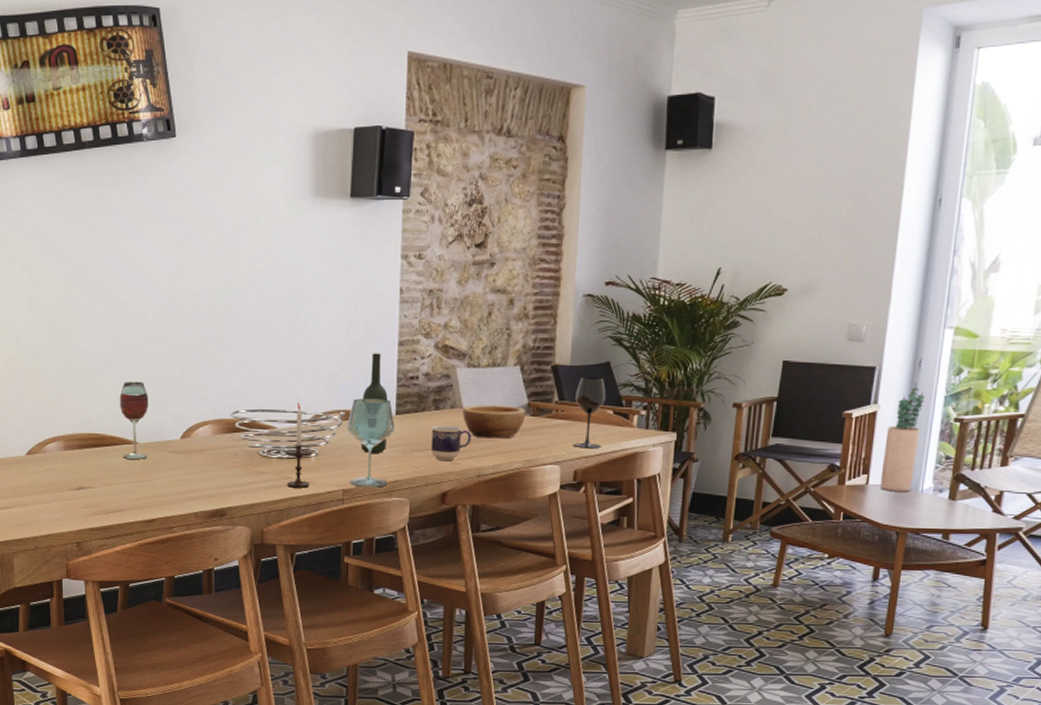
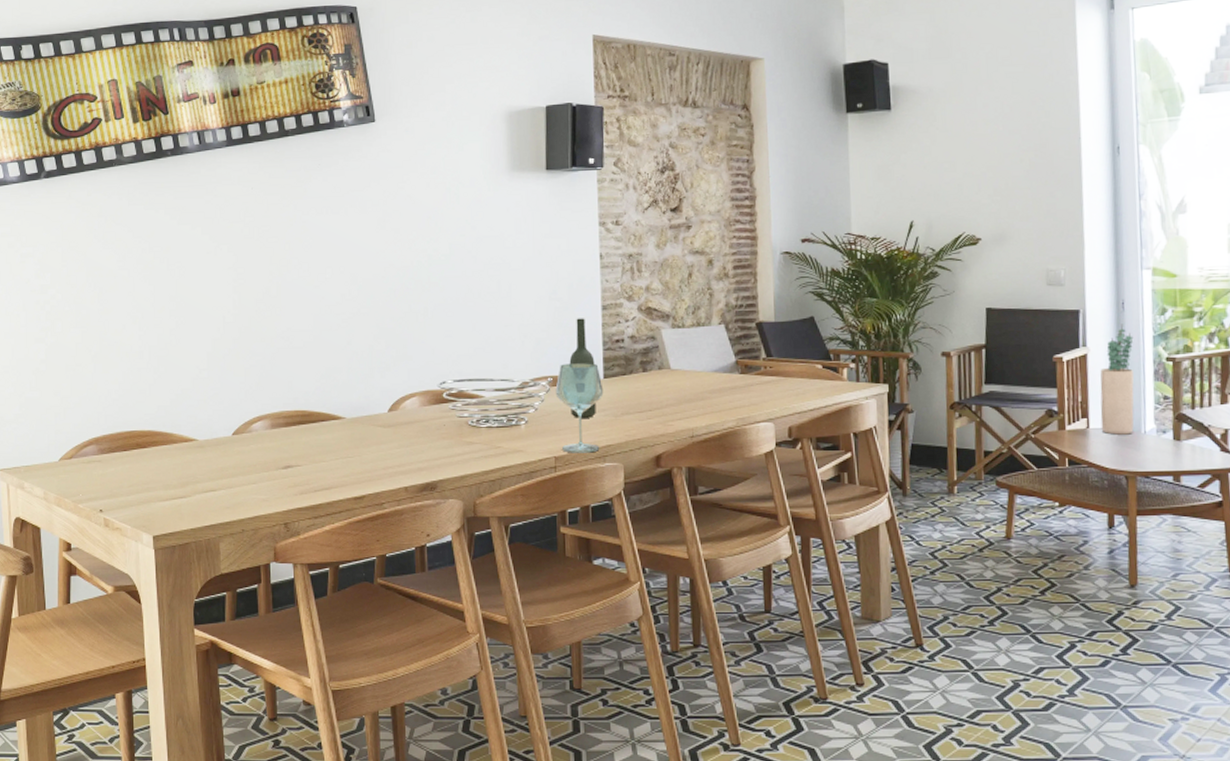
wineglass: present [119,381,149,459] -> none [325,356,355,435]
candlestick: present [285,402,312,488] -> none [494,370,522,457]
cup: present [430,425,471,460] -> none [640,387,681,422]
bowl: present [462,405,527,439] -> none [671,364,735,398]
wineglass: present [573,377,606,448] -> none [782,332,814,403]

